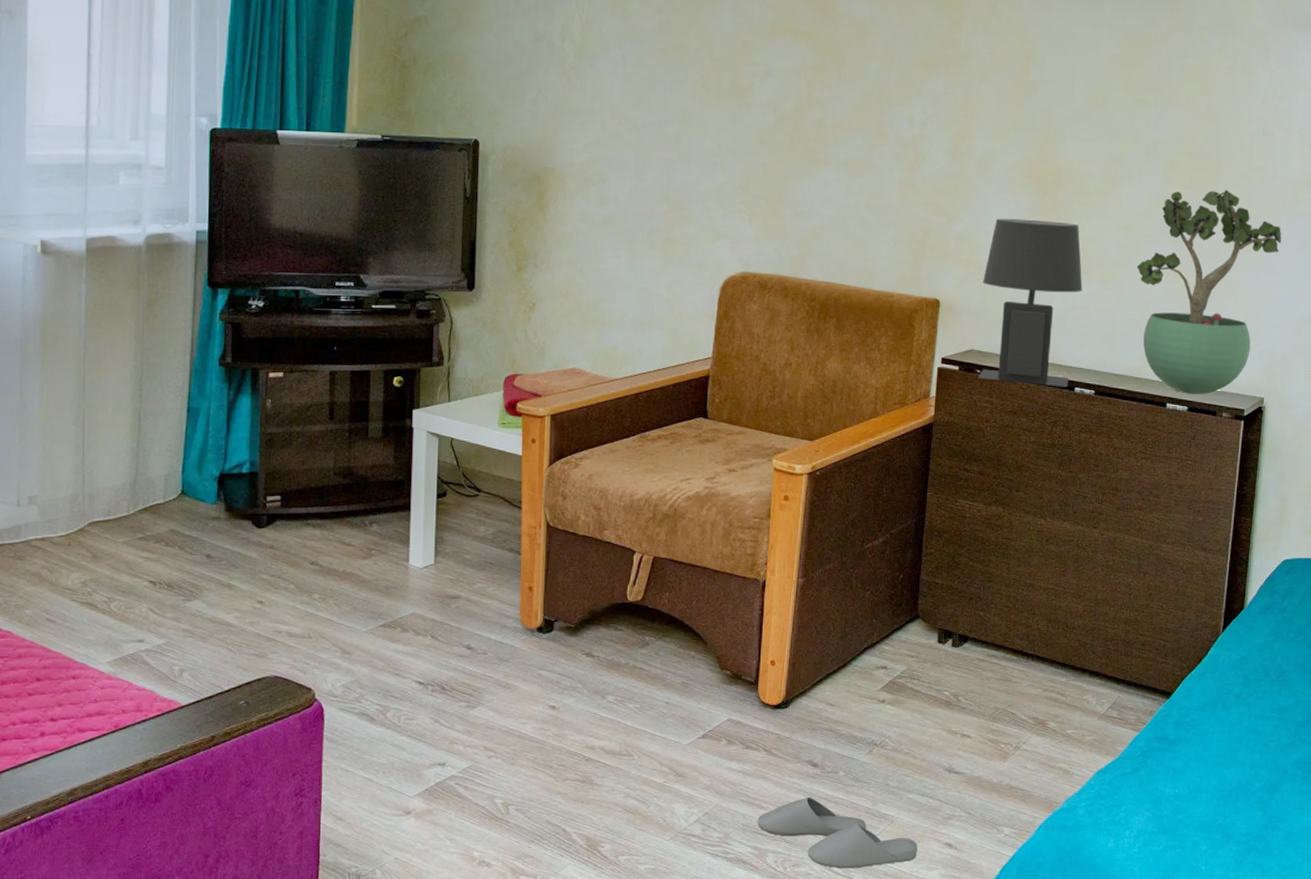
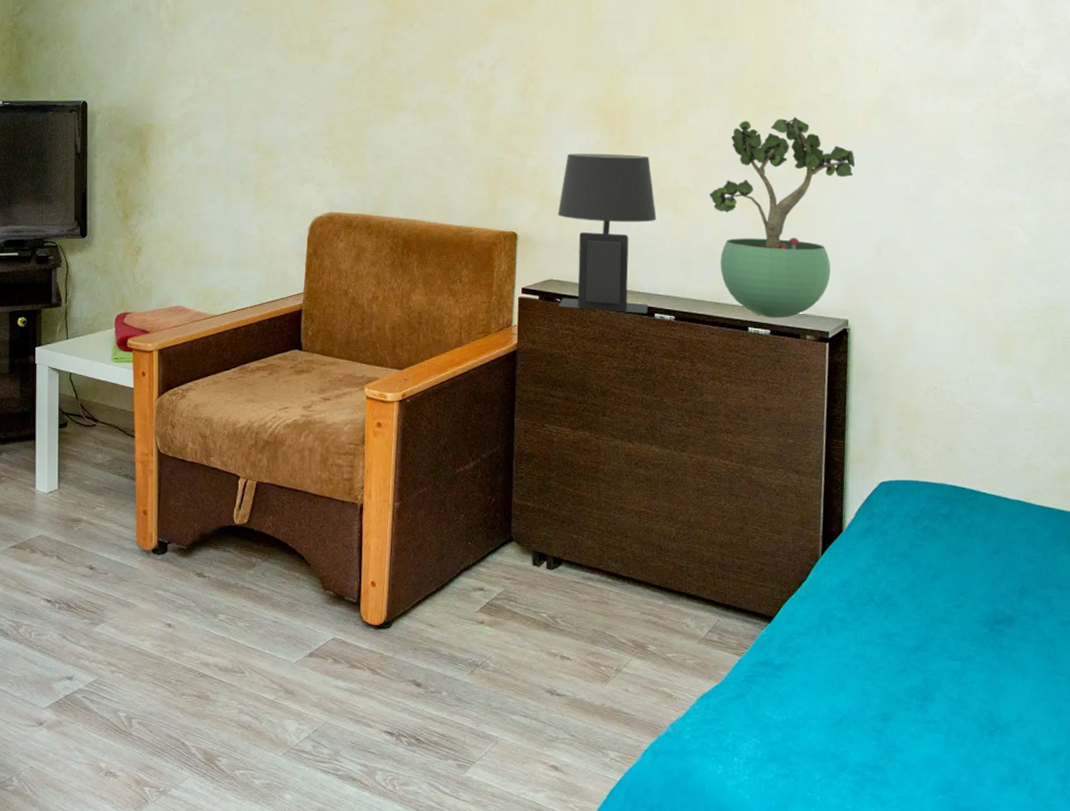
slippers: present [757,797,917,869] -> none [365,716,523,789]

